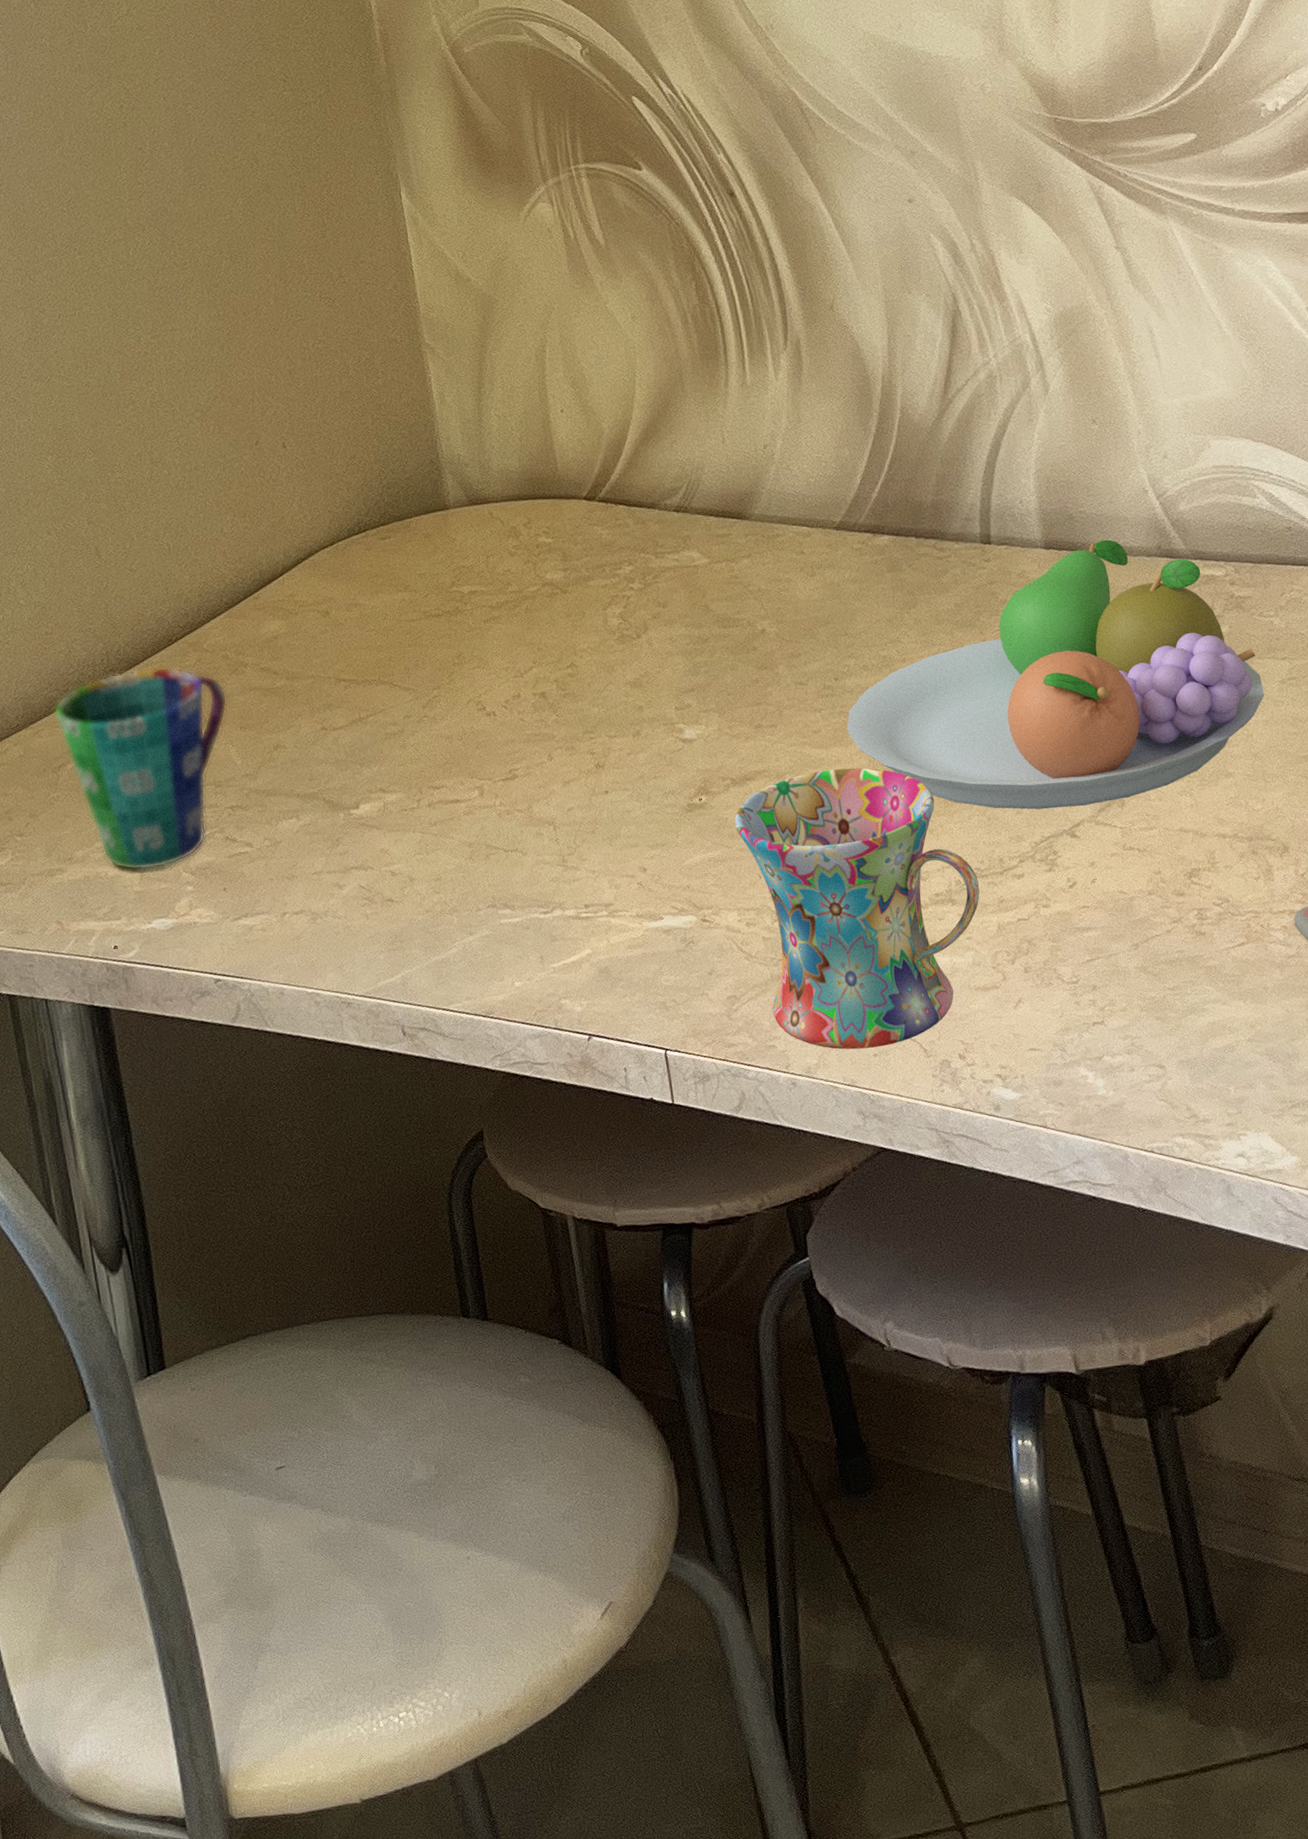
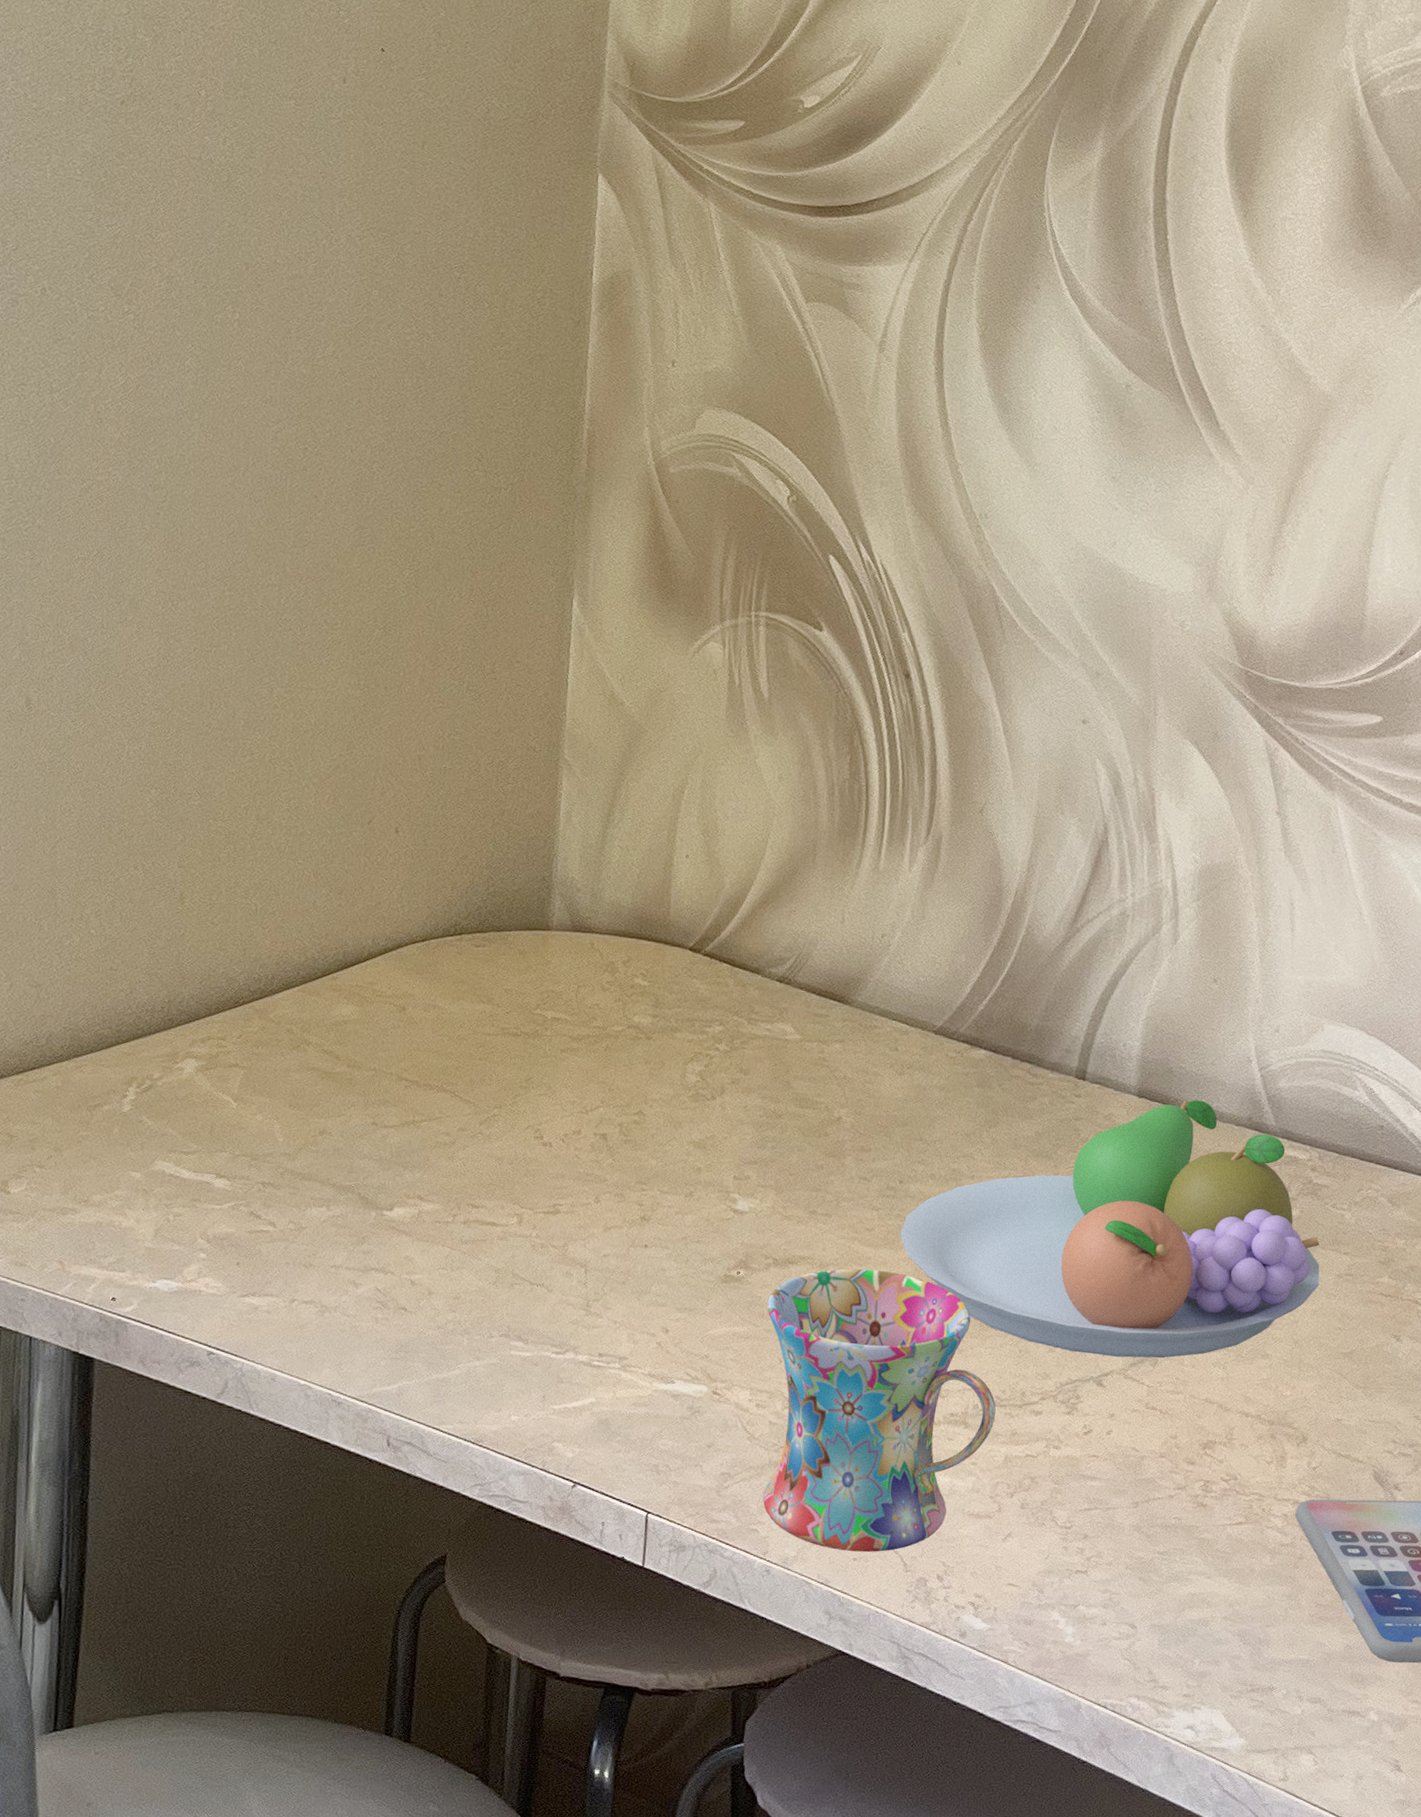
cup: present [54,667,228,871] -> none [101,1023,283,1229]

